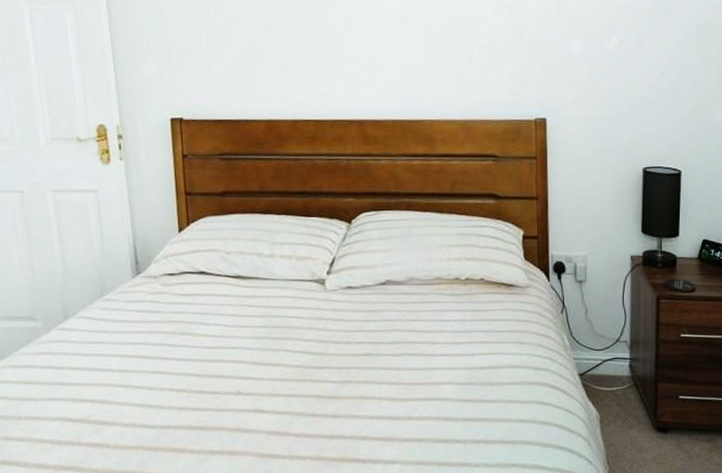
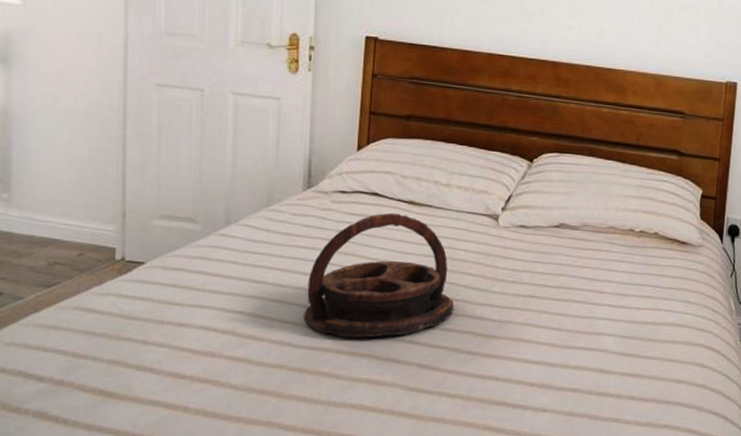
serving tray: none [150,289,294,414] -> present [303,212,454,338]

